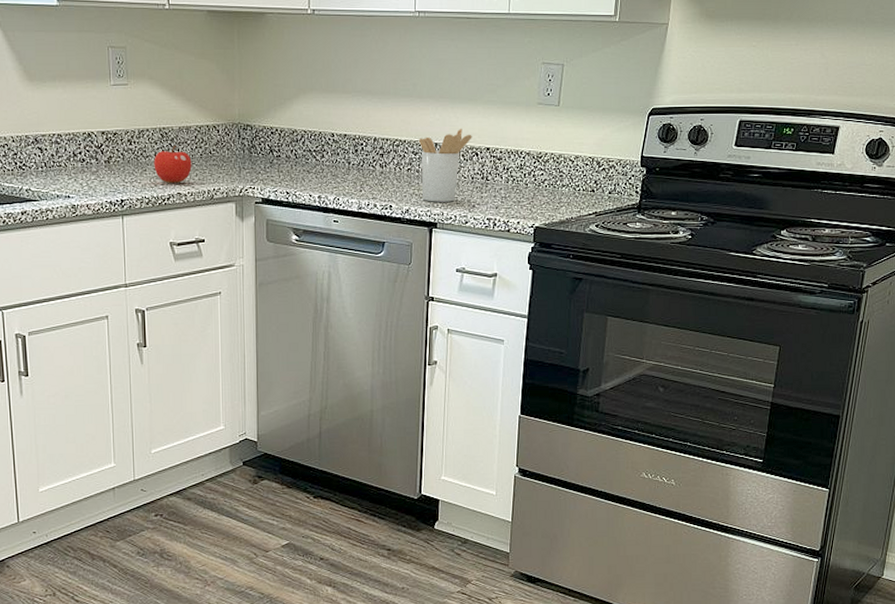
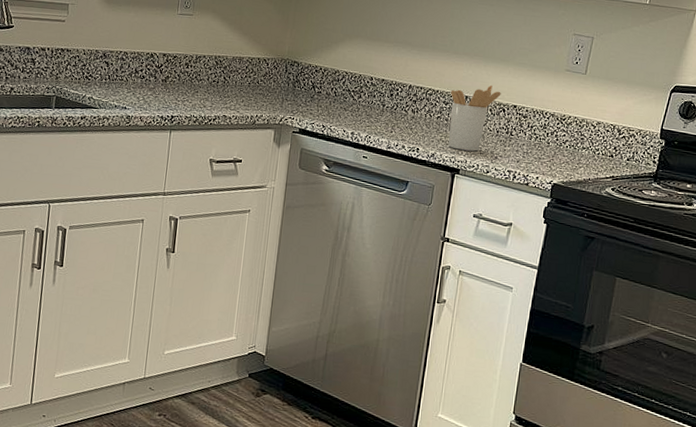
fruit: present [154,145,192,183] -> none [205,72,240,107]

